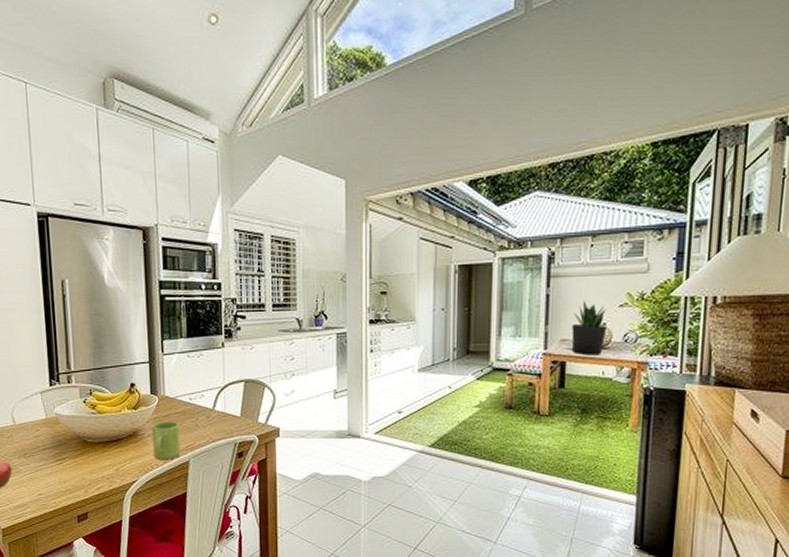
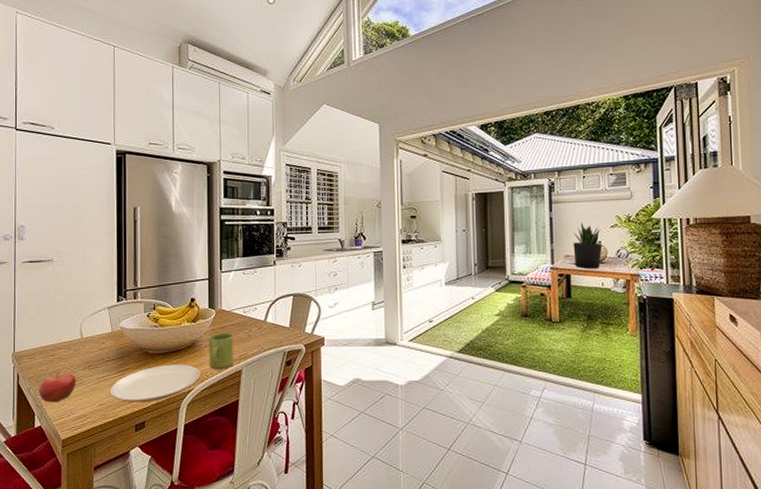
plate: none [48,454,145,493] -> present [110,364,201,403]

